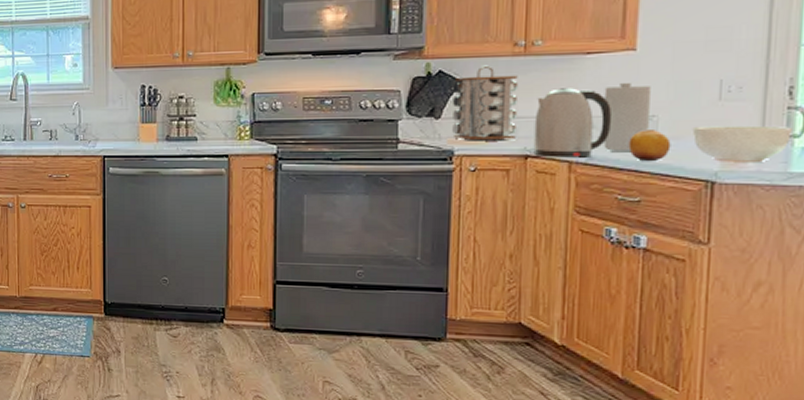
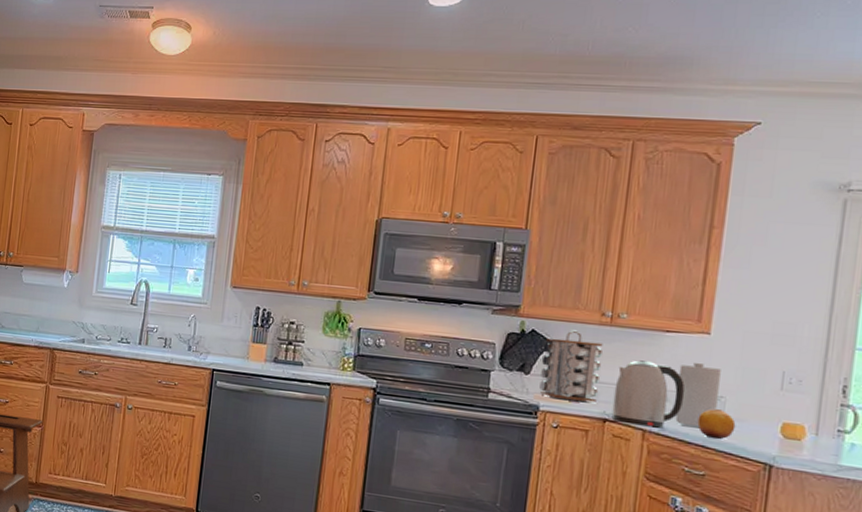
bowl: present [692,125,792,162] -> none [755,411,844,452]

